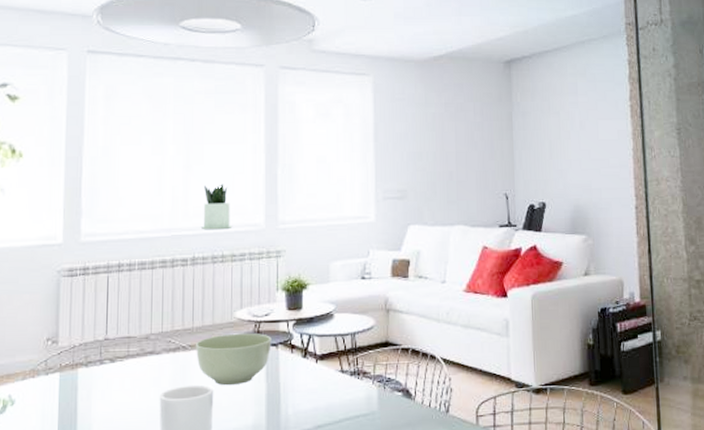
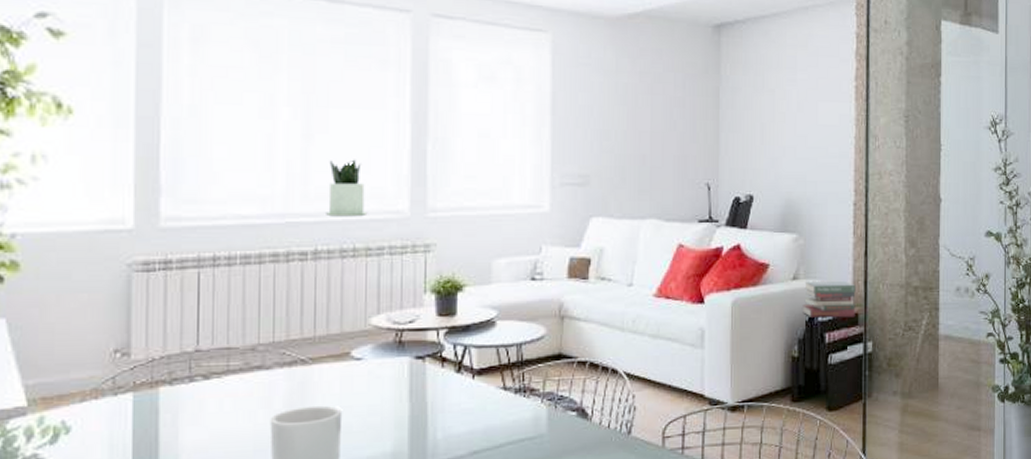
bowl: present [195,333,272,386] -> none [317,343,417,406]
books: none [595,276,644,310] -> present [803,281,856,319]

